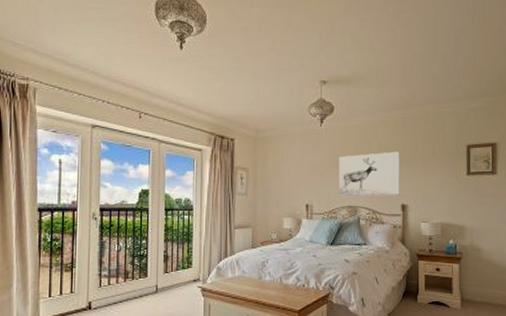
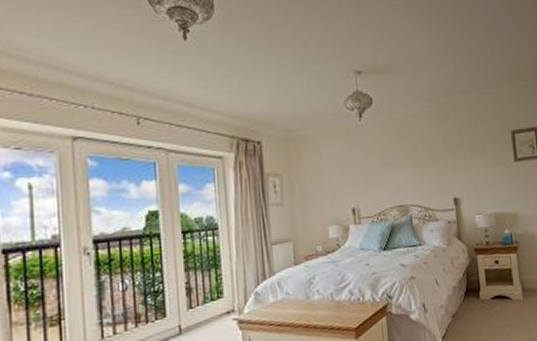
wall art: present [339,151,400,197] -> none [383,142,451,196]

